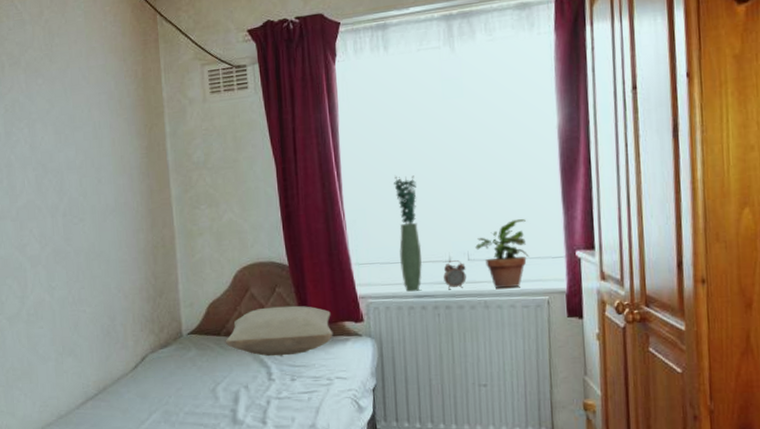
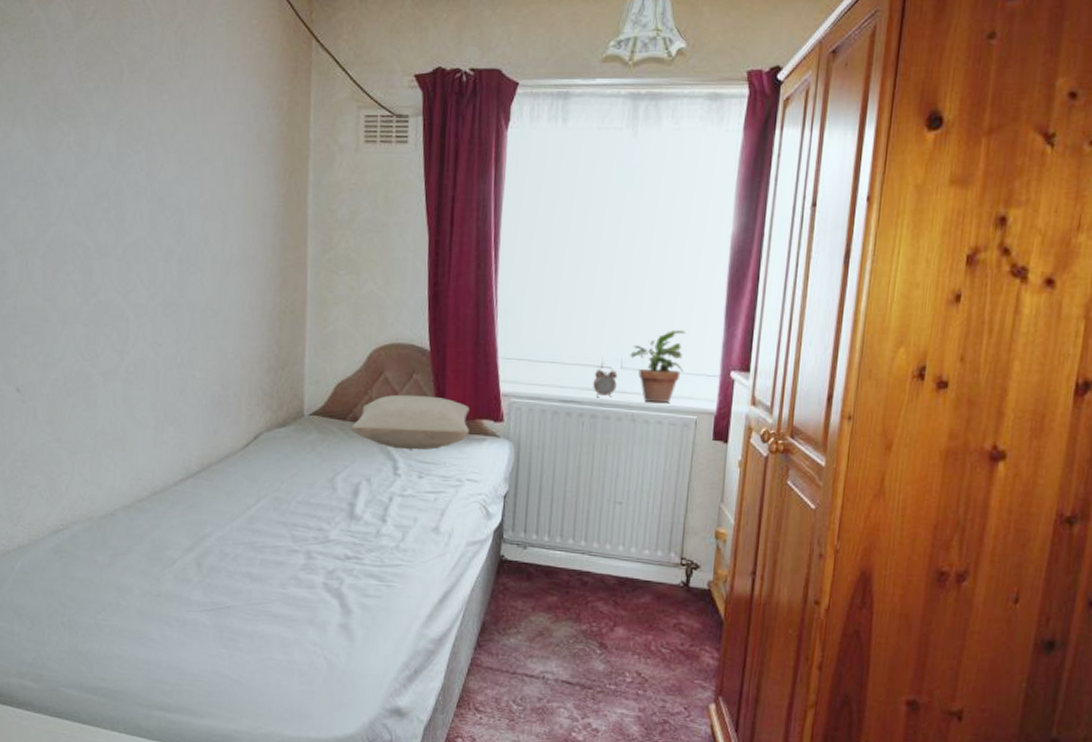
vase: present [394,175,423,292] -> none [549,266,578,395]

